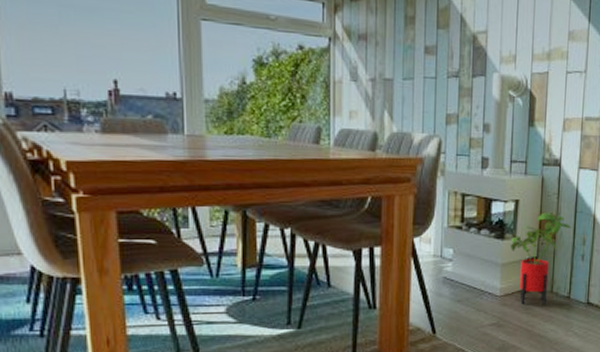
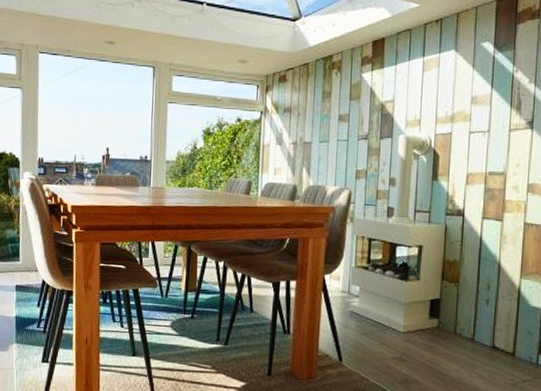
house plant: present [511,212,572,306] -> none [414,258,476,346]

